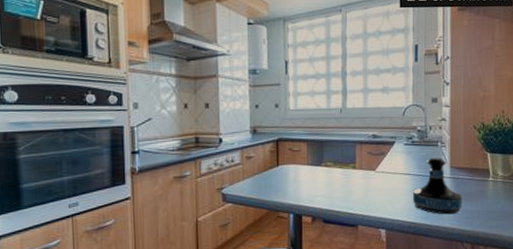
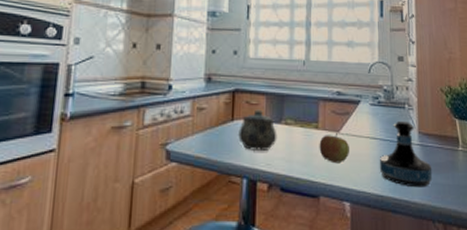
teapot: none [282,155,319,190] -> present [237,109,277,150]
apple: none [357,171,386,198] -> present [319,132,350,164]

